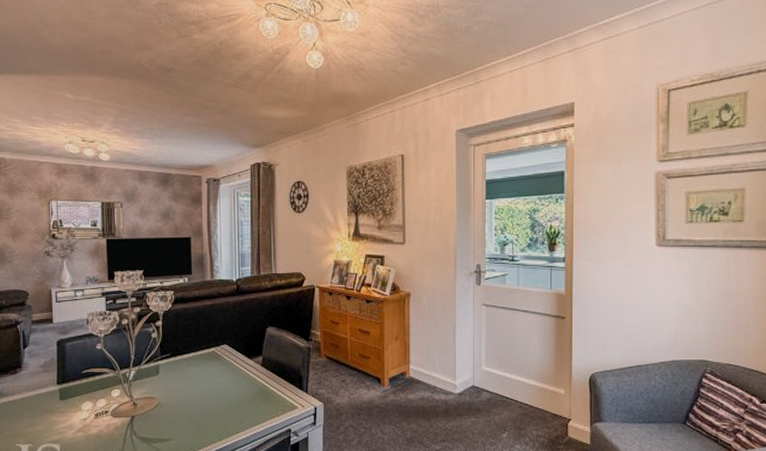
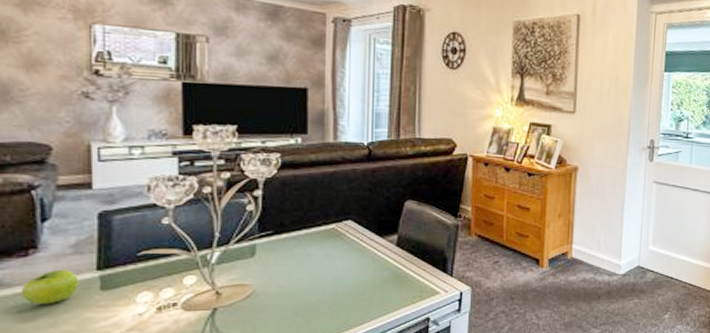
fruit: none [13,383,47,410] -> present [21,269,79,305]

